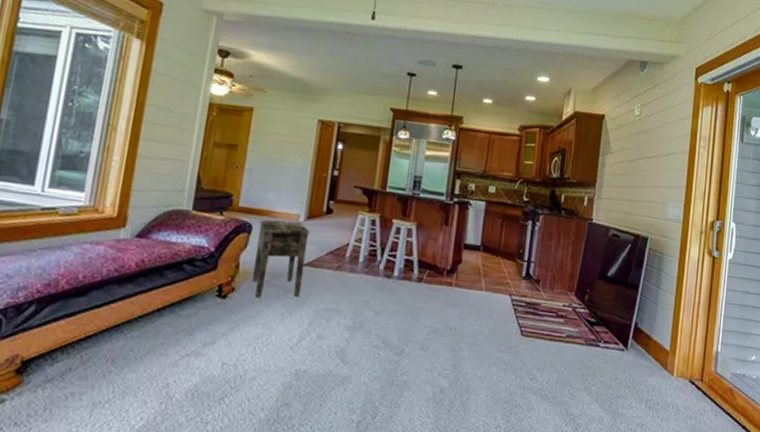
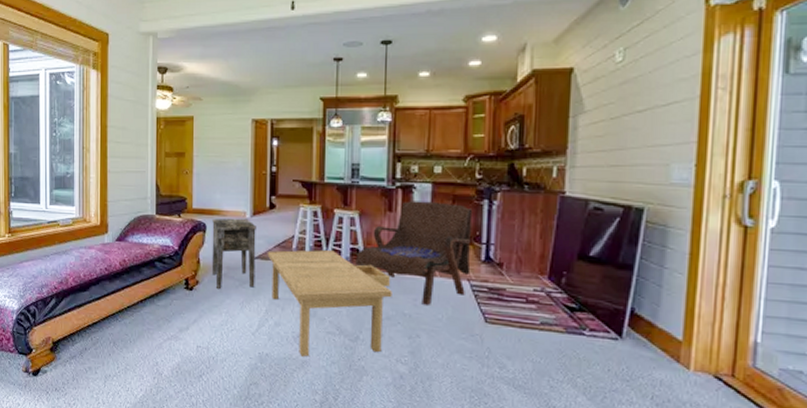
coffee table: none [317,258,441,373] -> present [267,249,392,357]
armchair: none [408,216,519,320] -> present [355,201,473,306]

